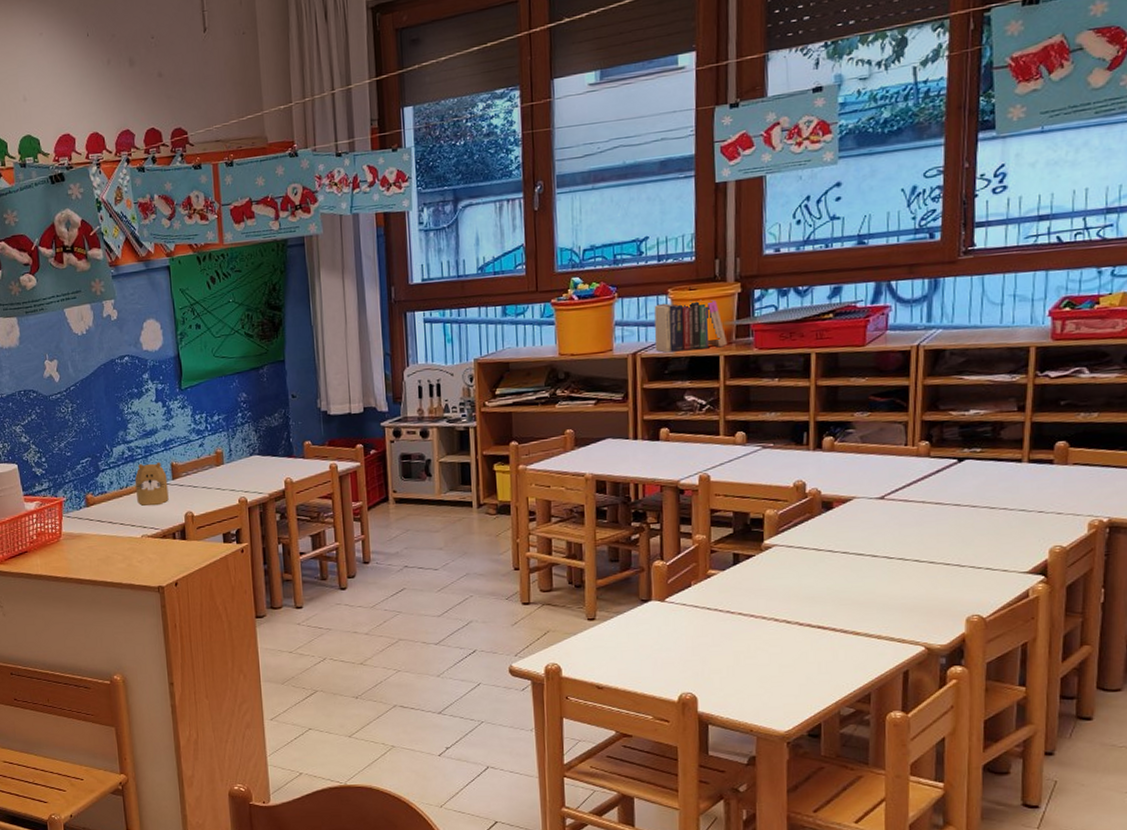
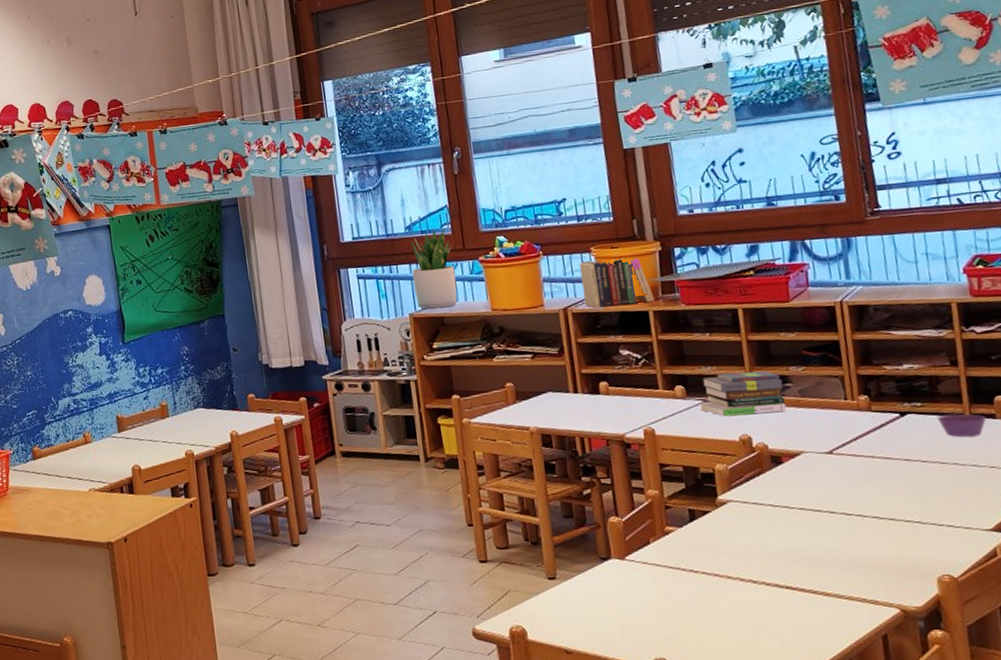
toy animal: present [135,461,169,506] -> none [81,414,116,459]
planter: none [481,269,526,355] -> present [410,228,458,310]
books: none [758,416,846,463] -> present [699,370,787,417]
bowl: none [994,459,1043,483] -> present [937,413,986,438]

